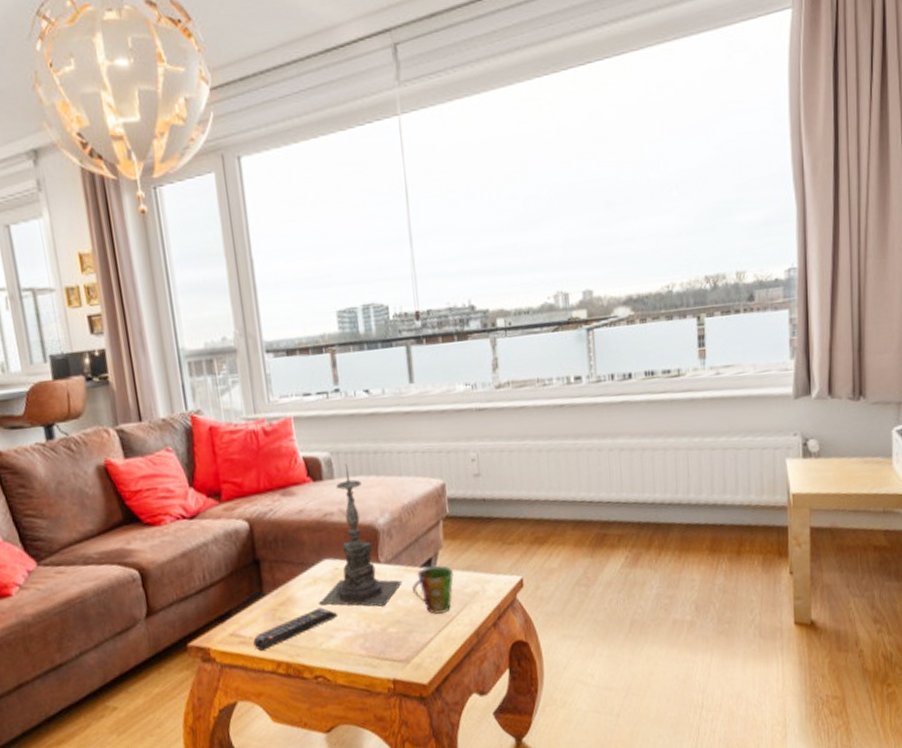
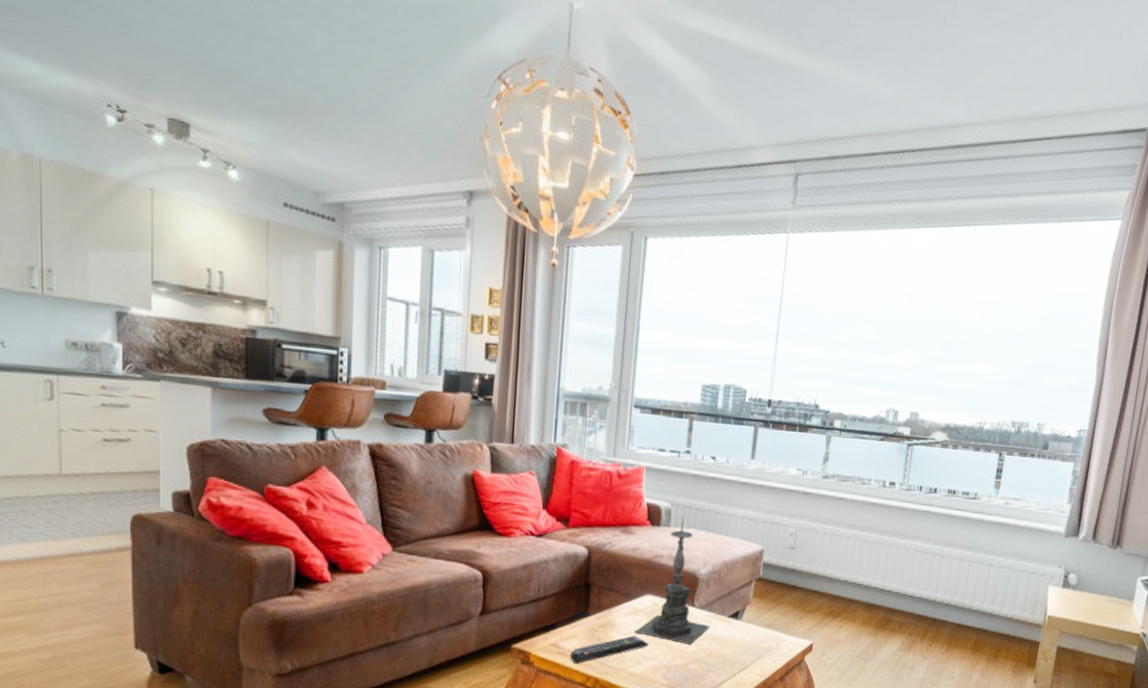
cup: present [411,565,454,615] -> none [717,618,755,662]

